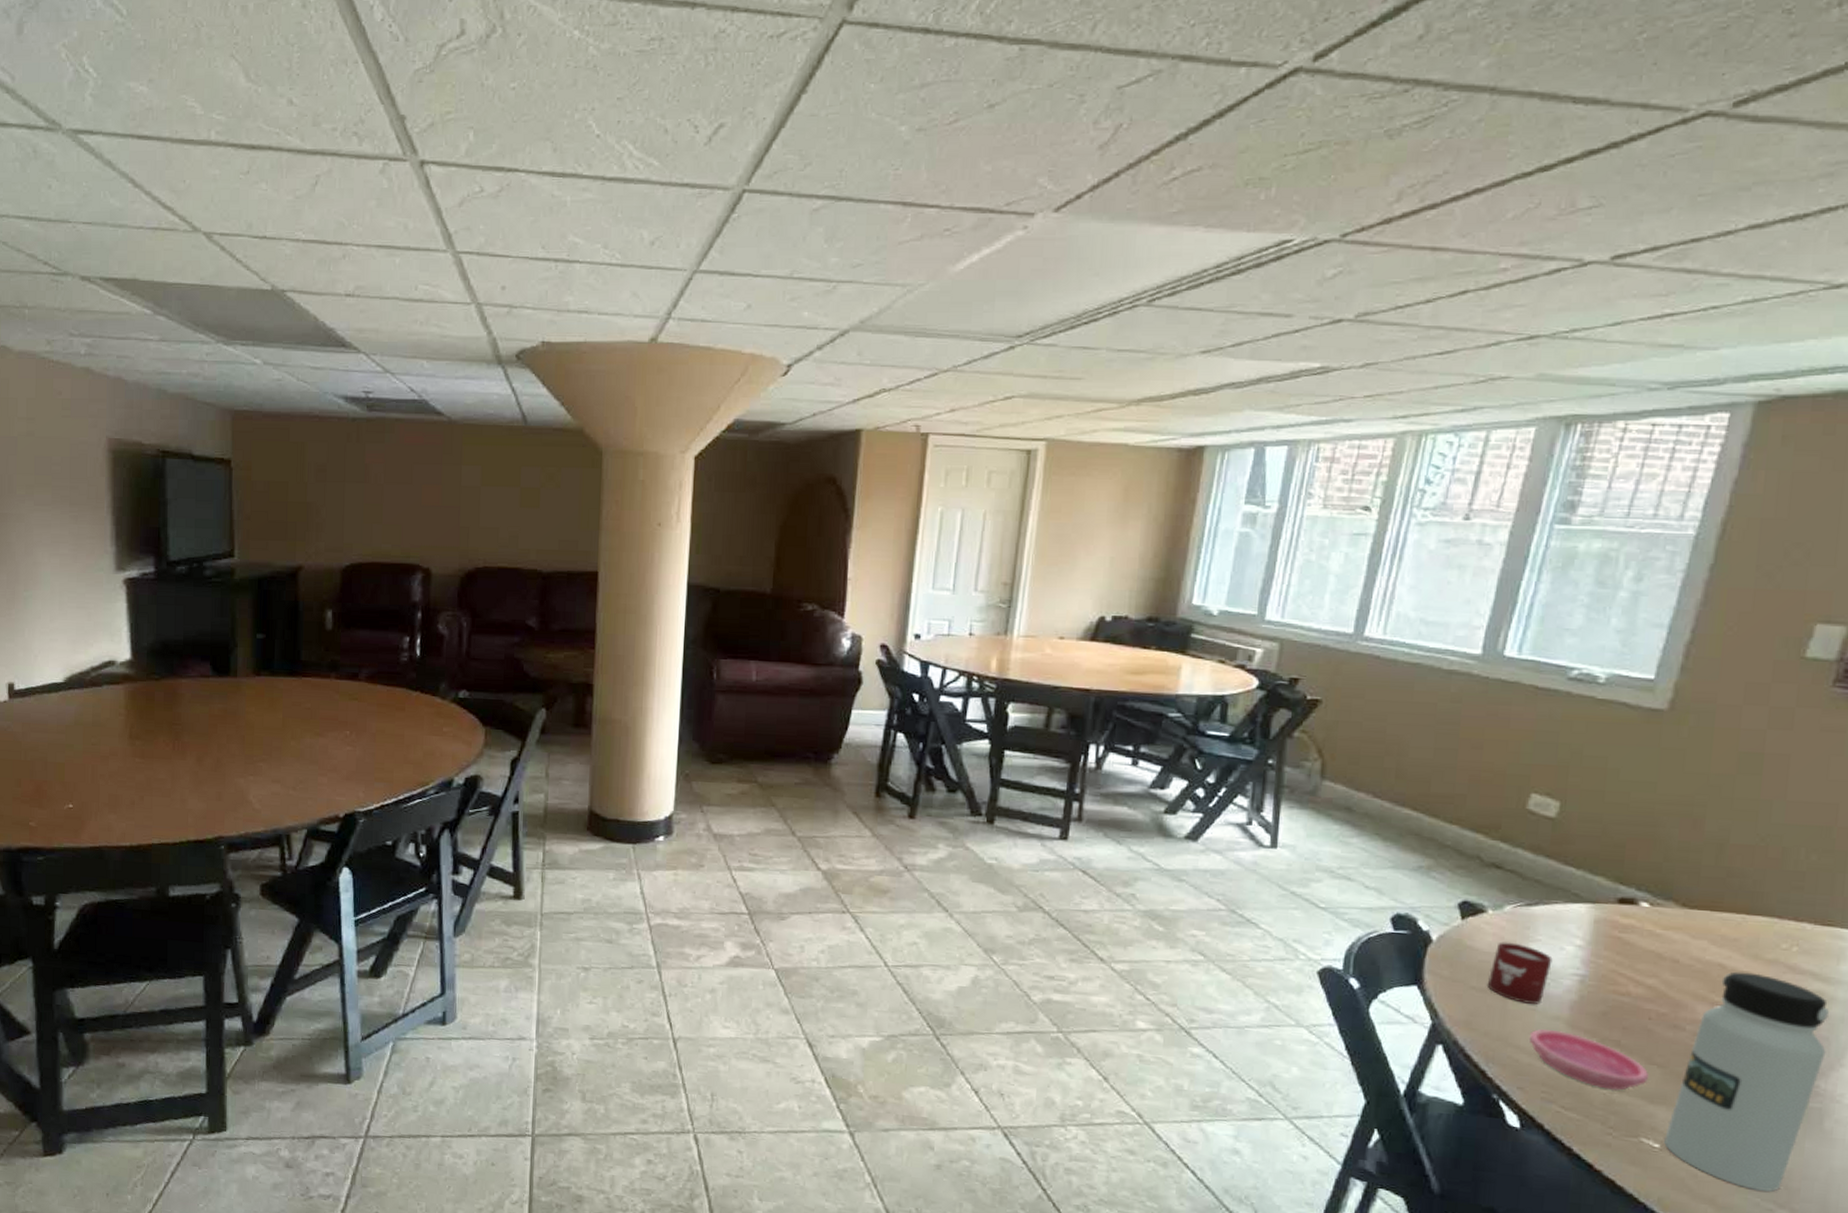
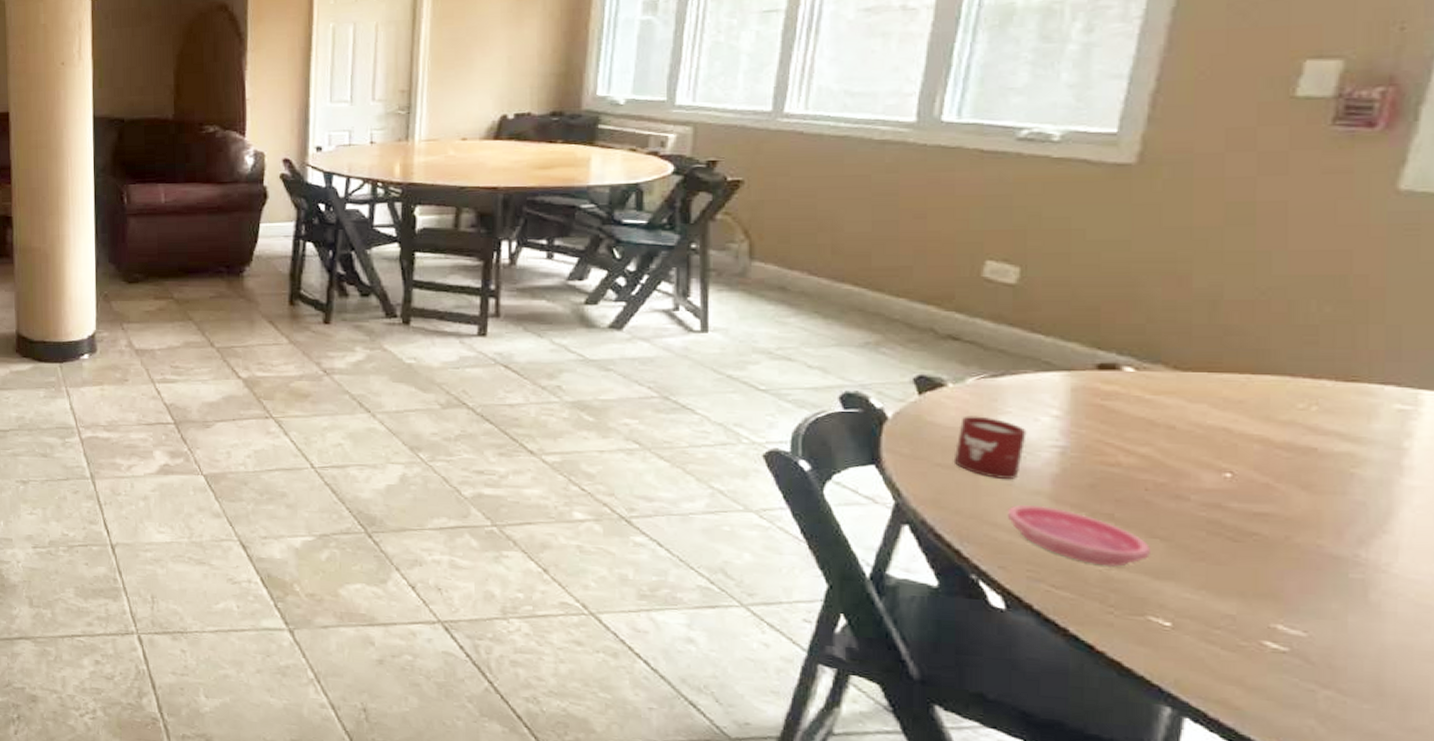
water bottle: present [1664,971,1829,1192] -> none [1176,435,1364,671]

